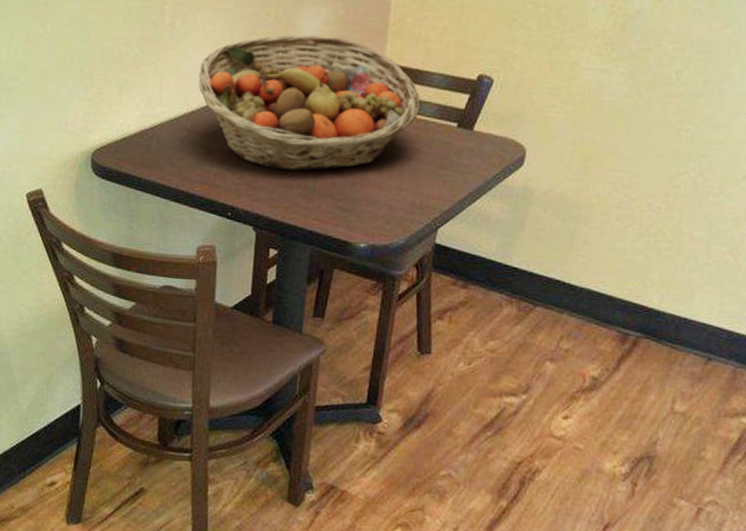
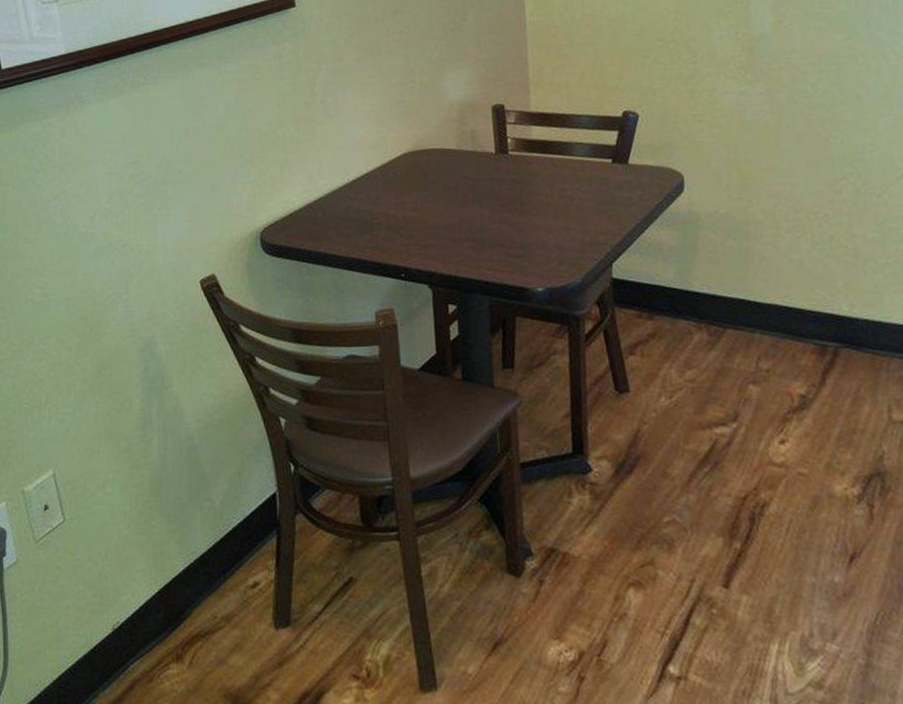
fruit basket: present [198,34,420,172] -> none [355,93,573,226]

